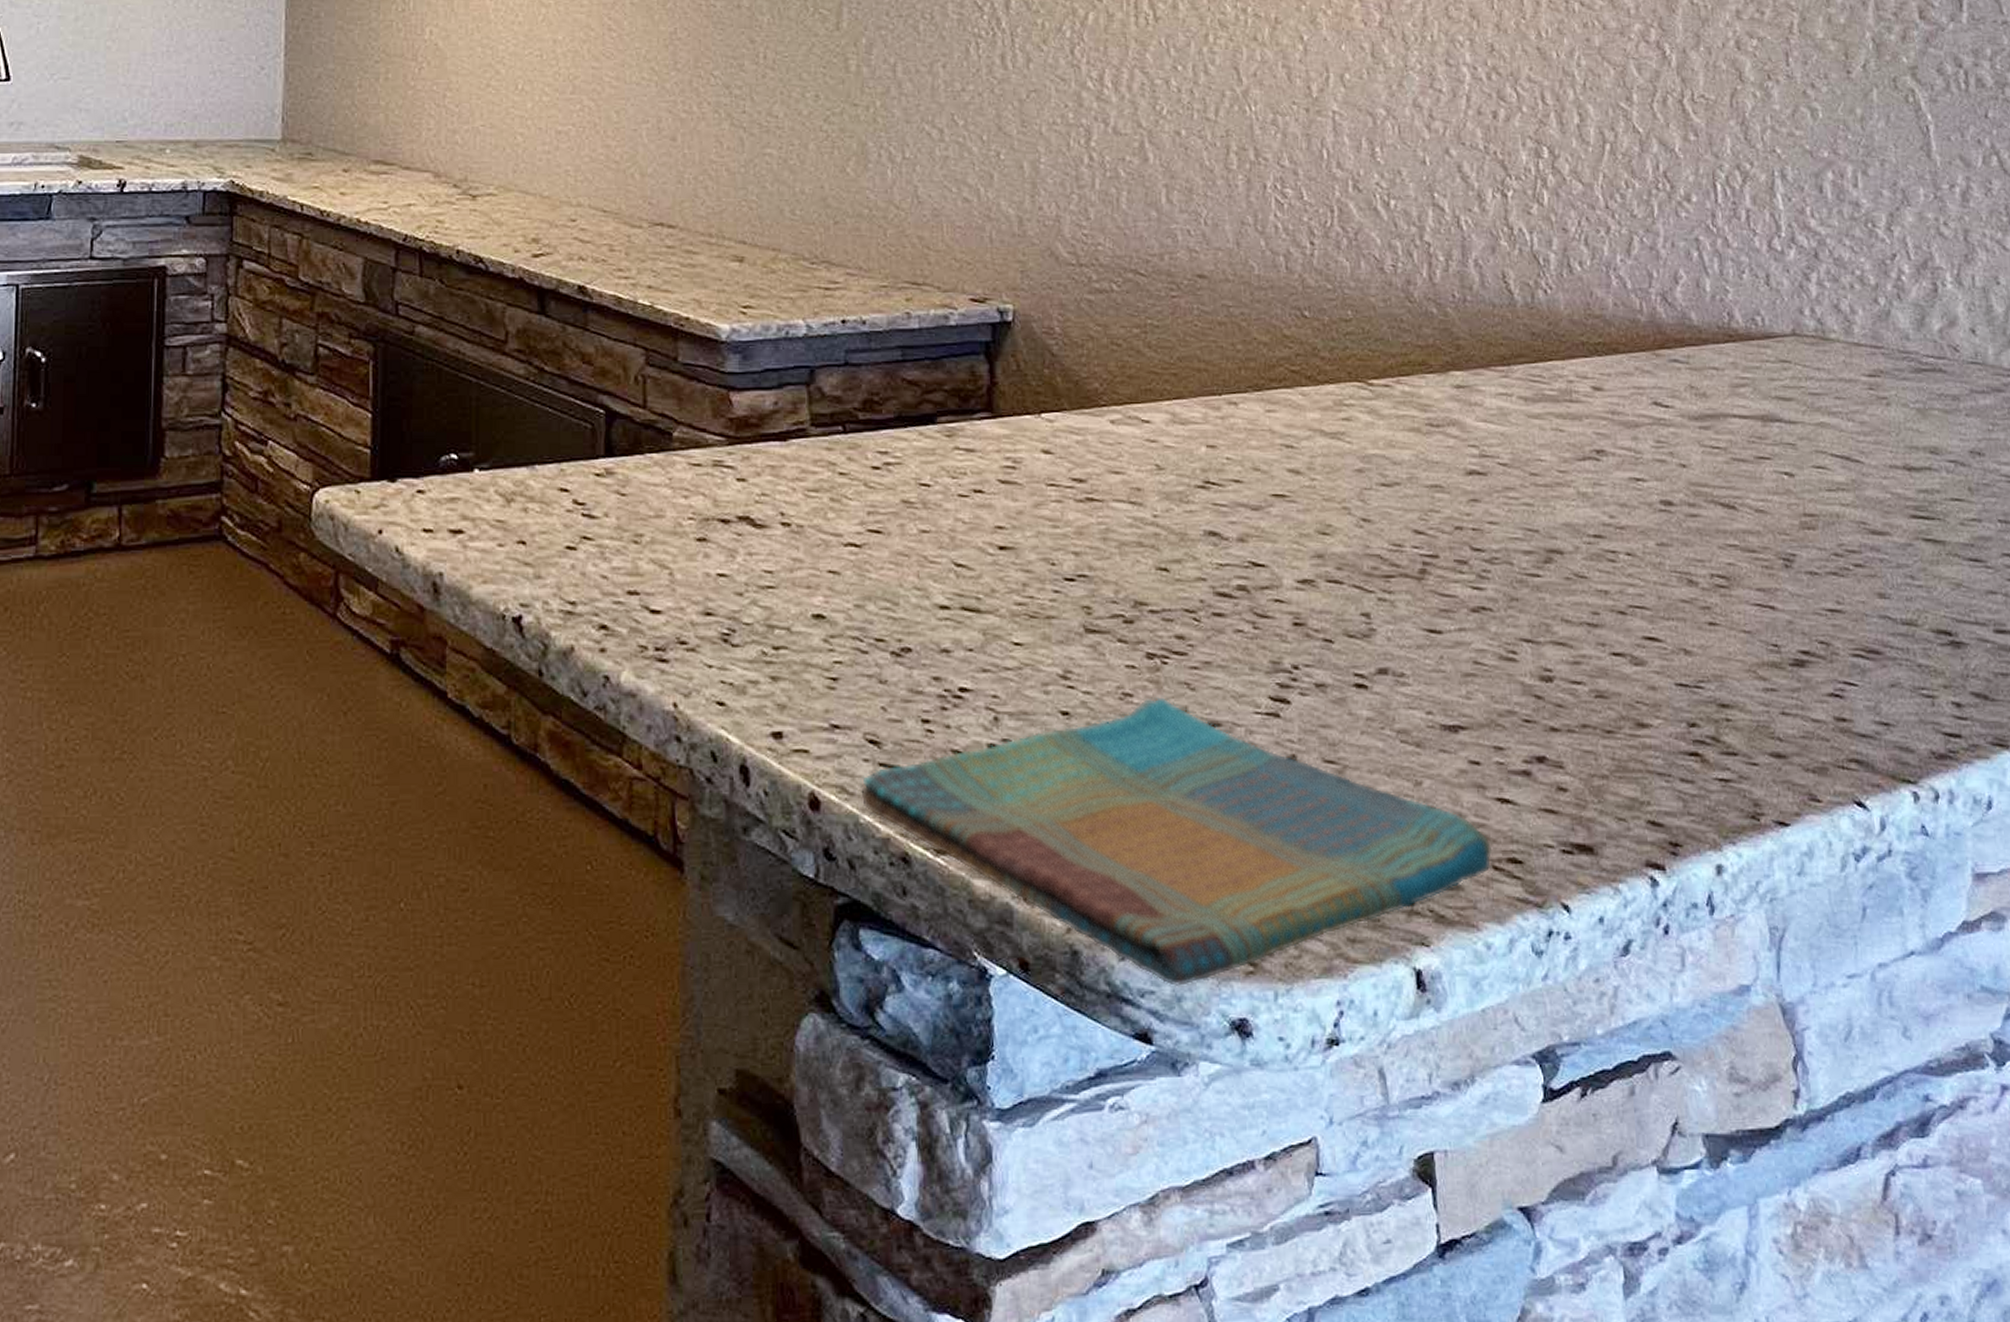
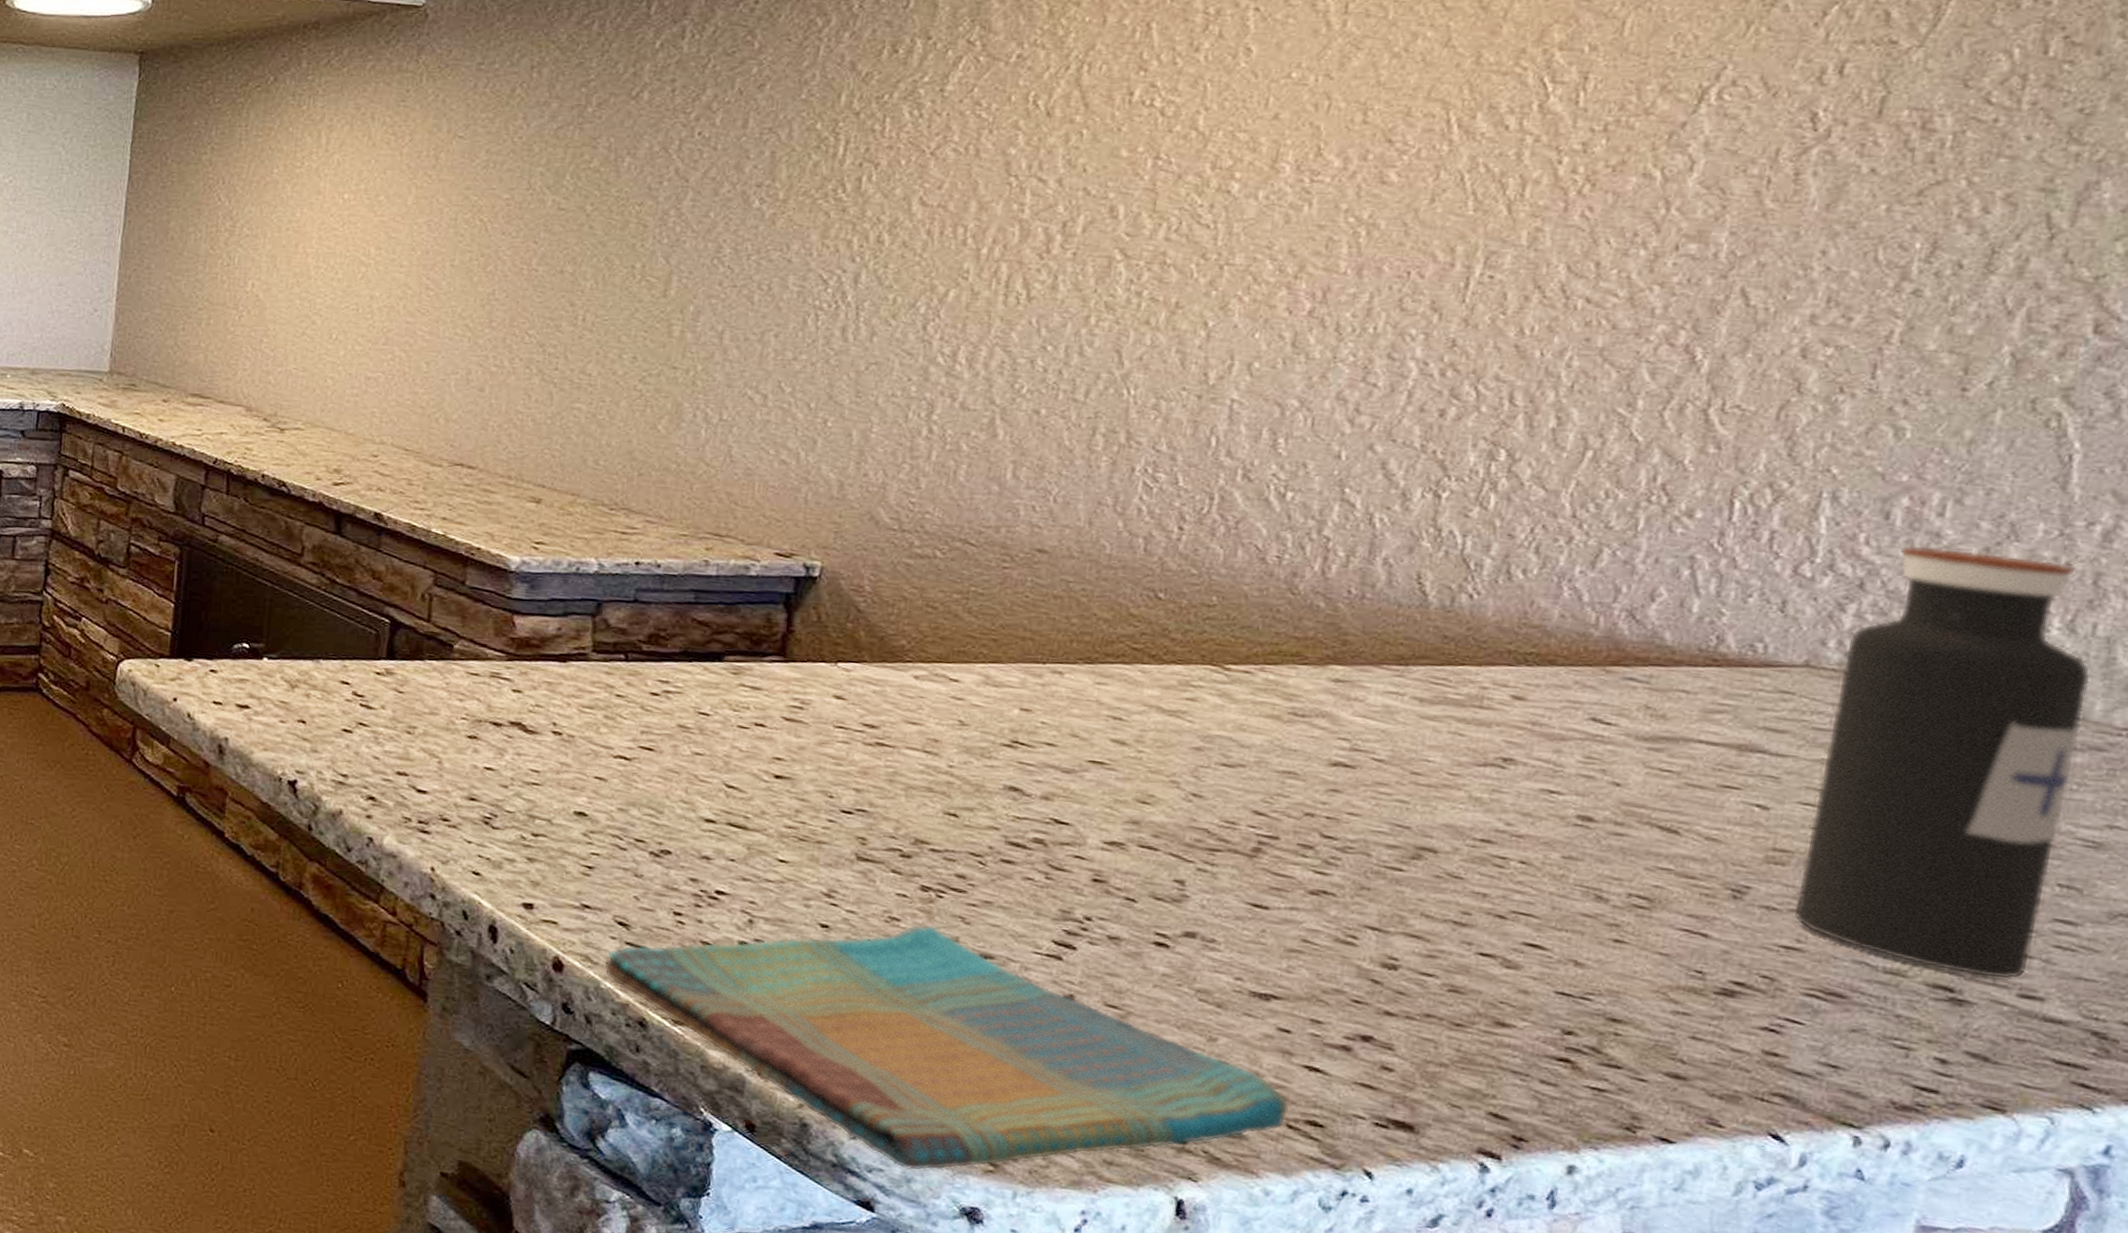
water bottle: none [1816,215,1996,618] -> present [1793,545,2092,980]

